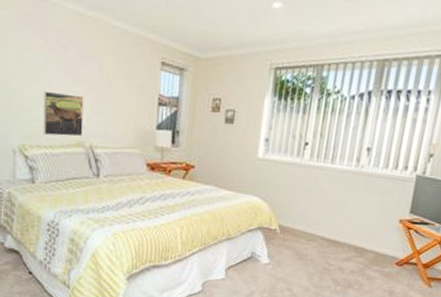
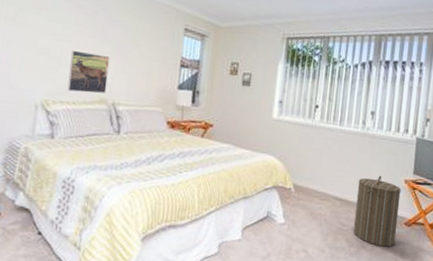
laundry hamper: none [340,215,395,286] -> present [353,175,401,247]

